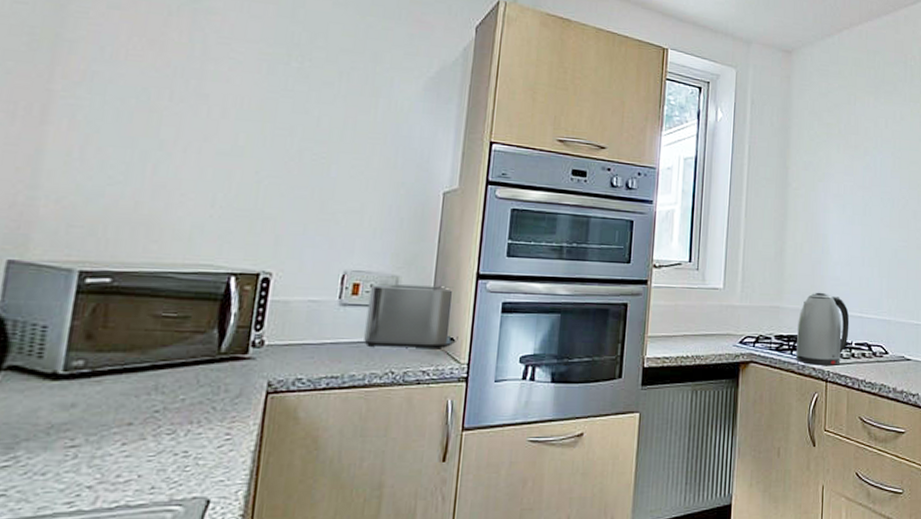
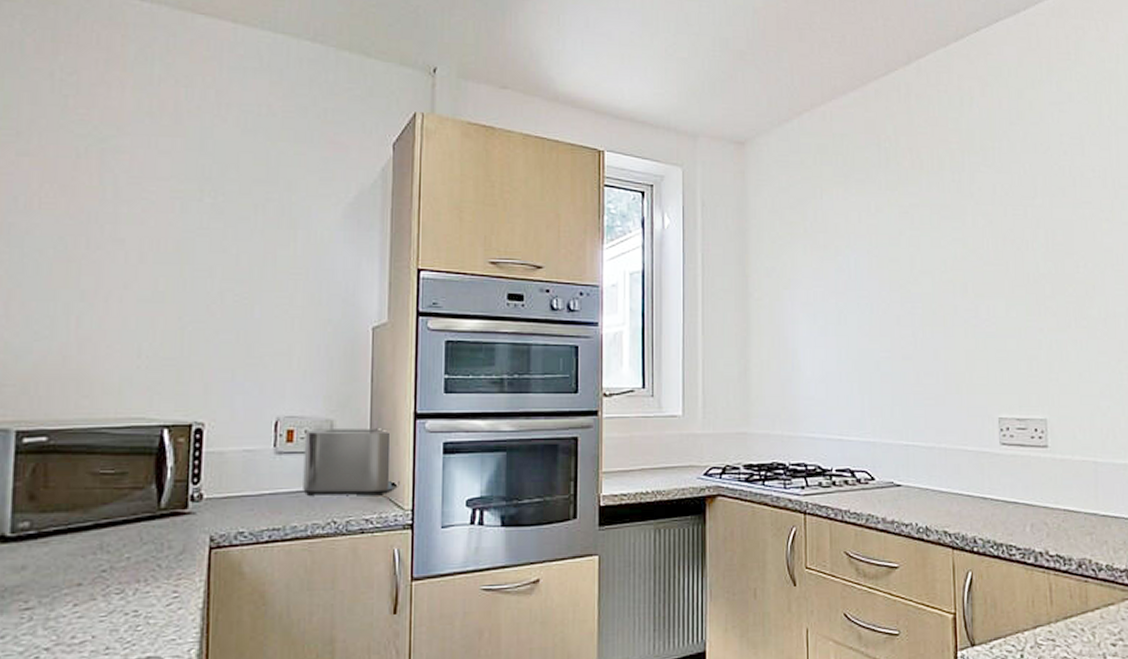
kettle: present [795,292,850,367] -> none [768,414,828,497]

